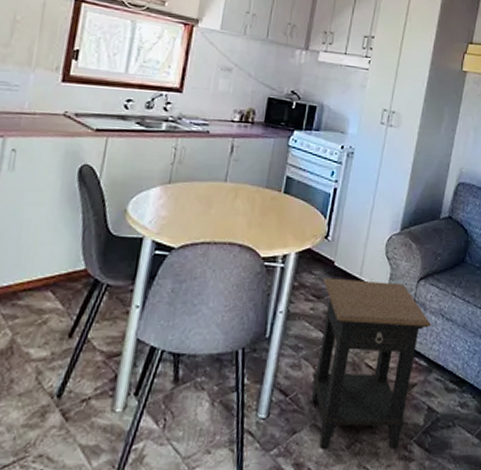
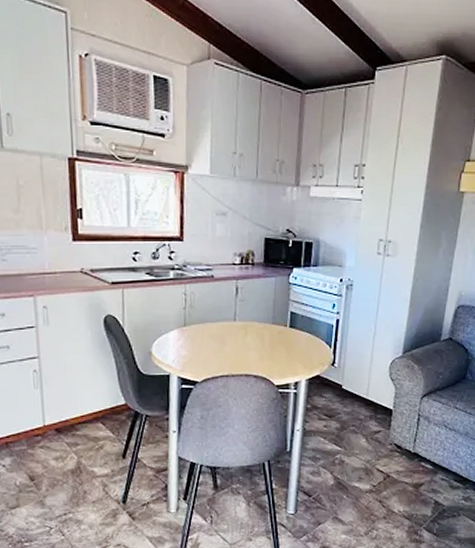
side table: present [311,278,432,449] -> none [331,399,436,536]

